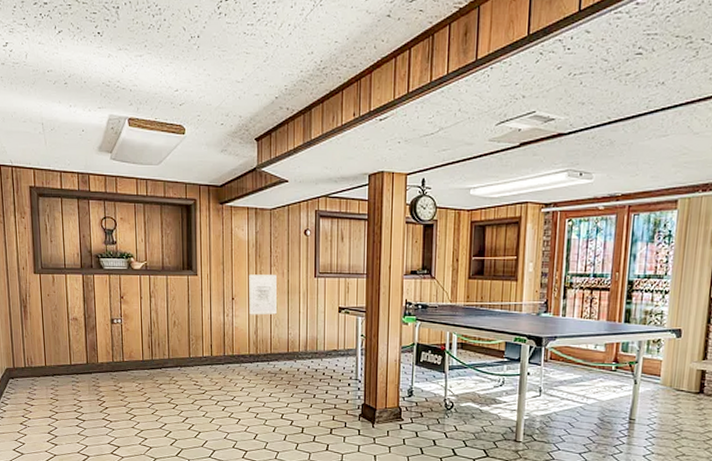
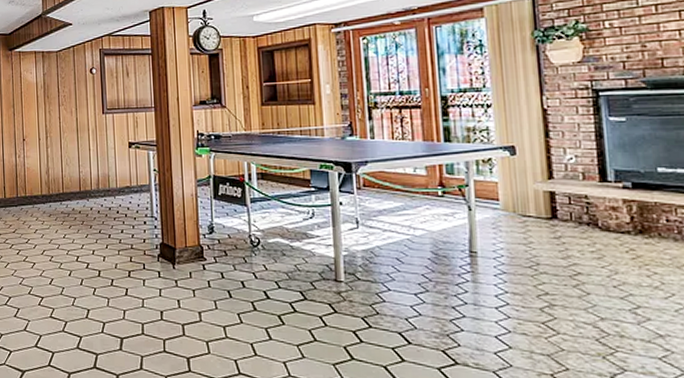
wall art: present [249,274,278,315] -> none [39,114,68,155]

